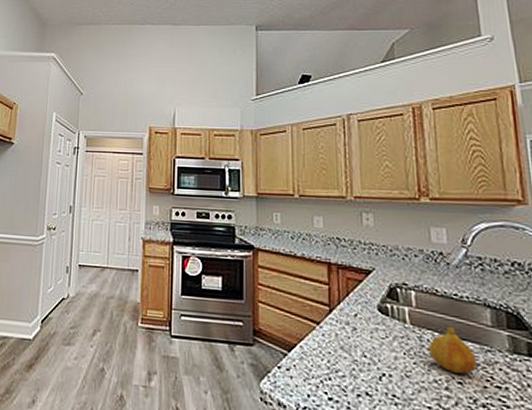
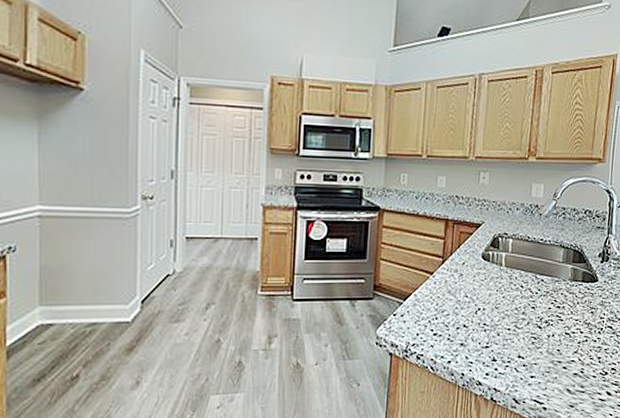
fruit: present [428,327,477,374] -> none [515,266,548,300]

